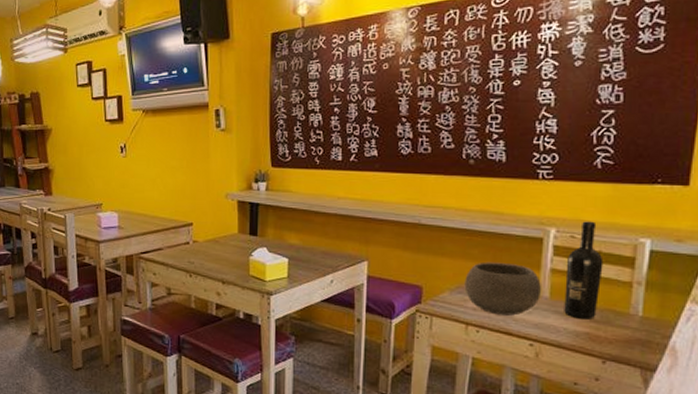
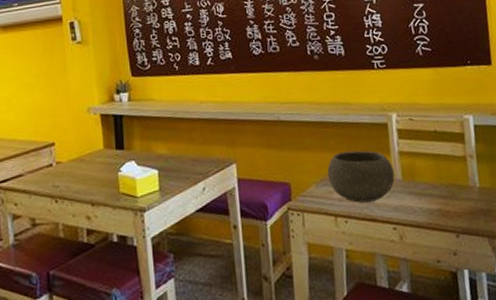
wine bottle: present [564,221,604,320] -> none [410,103,443,197]

